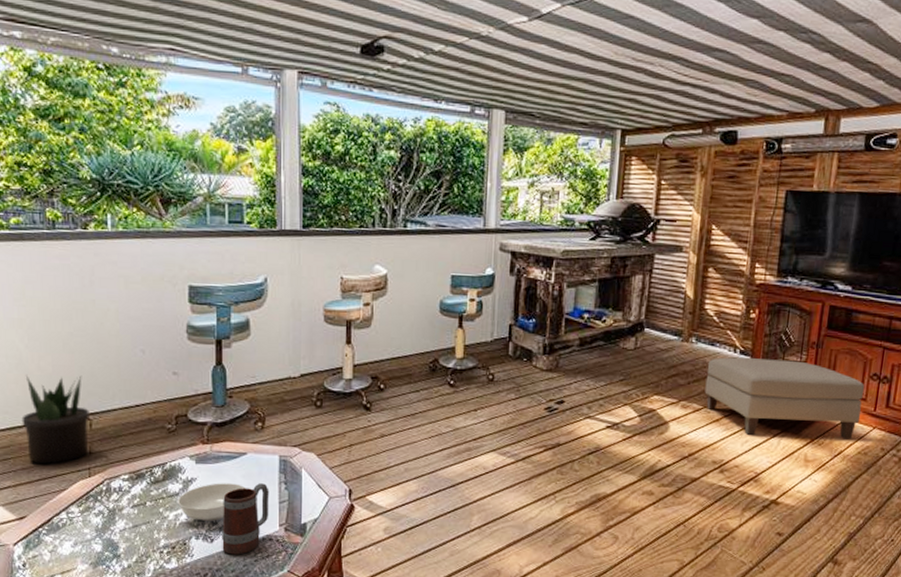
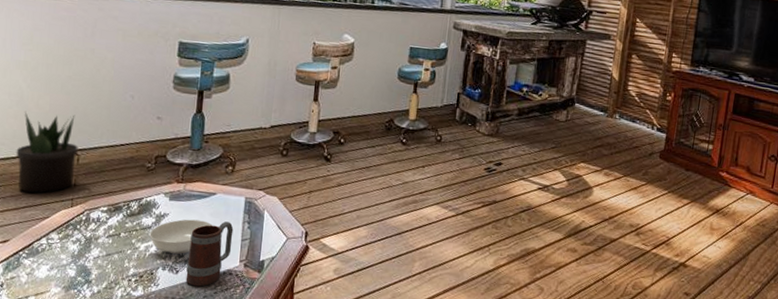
ottoman: present [704,357,865,440] -> none [625,133,764,212]

